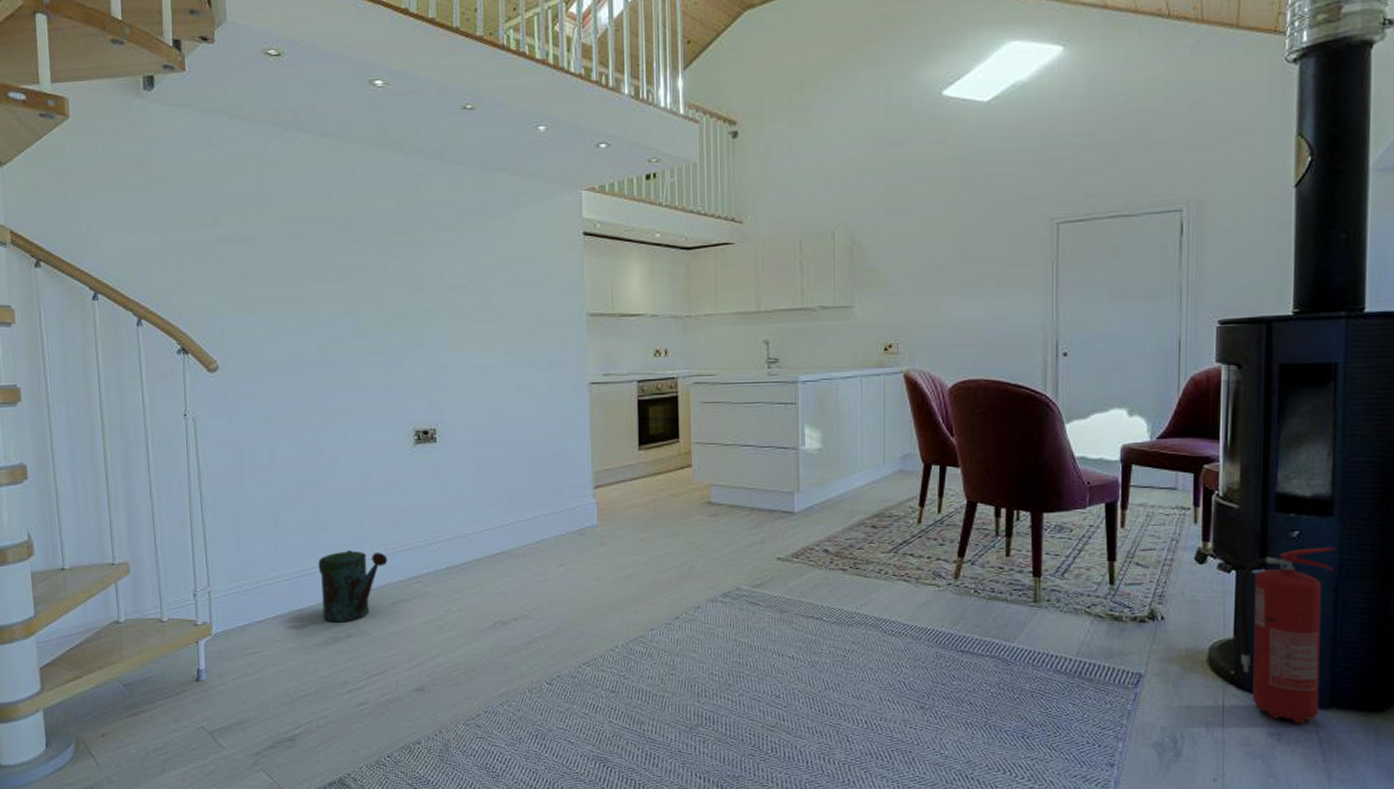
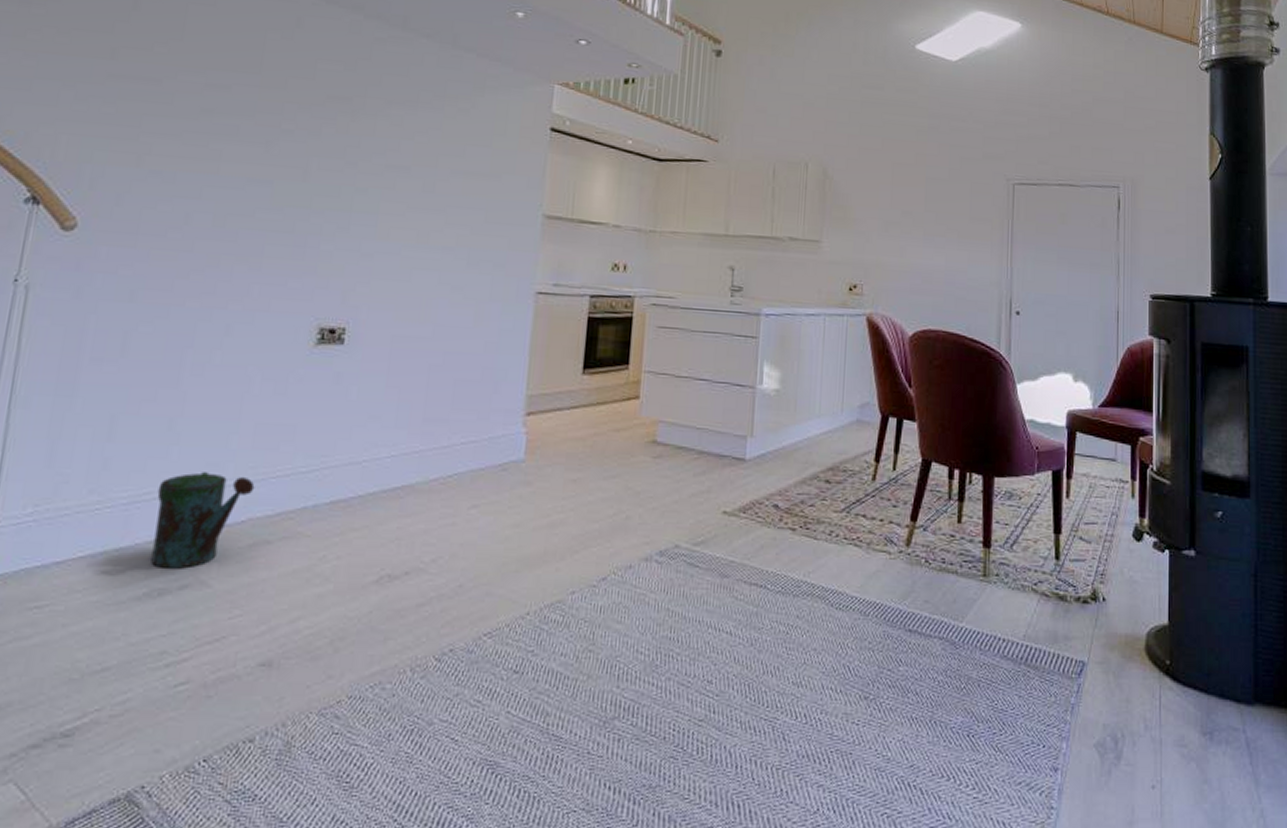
fire extinguisher: present [1238,547,1335,724] -> none [1171,529,1253,722]

